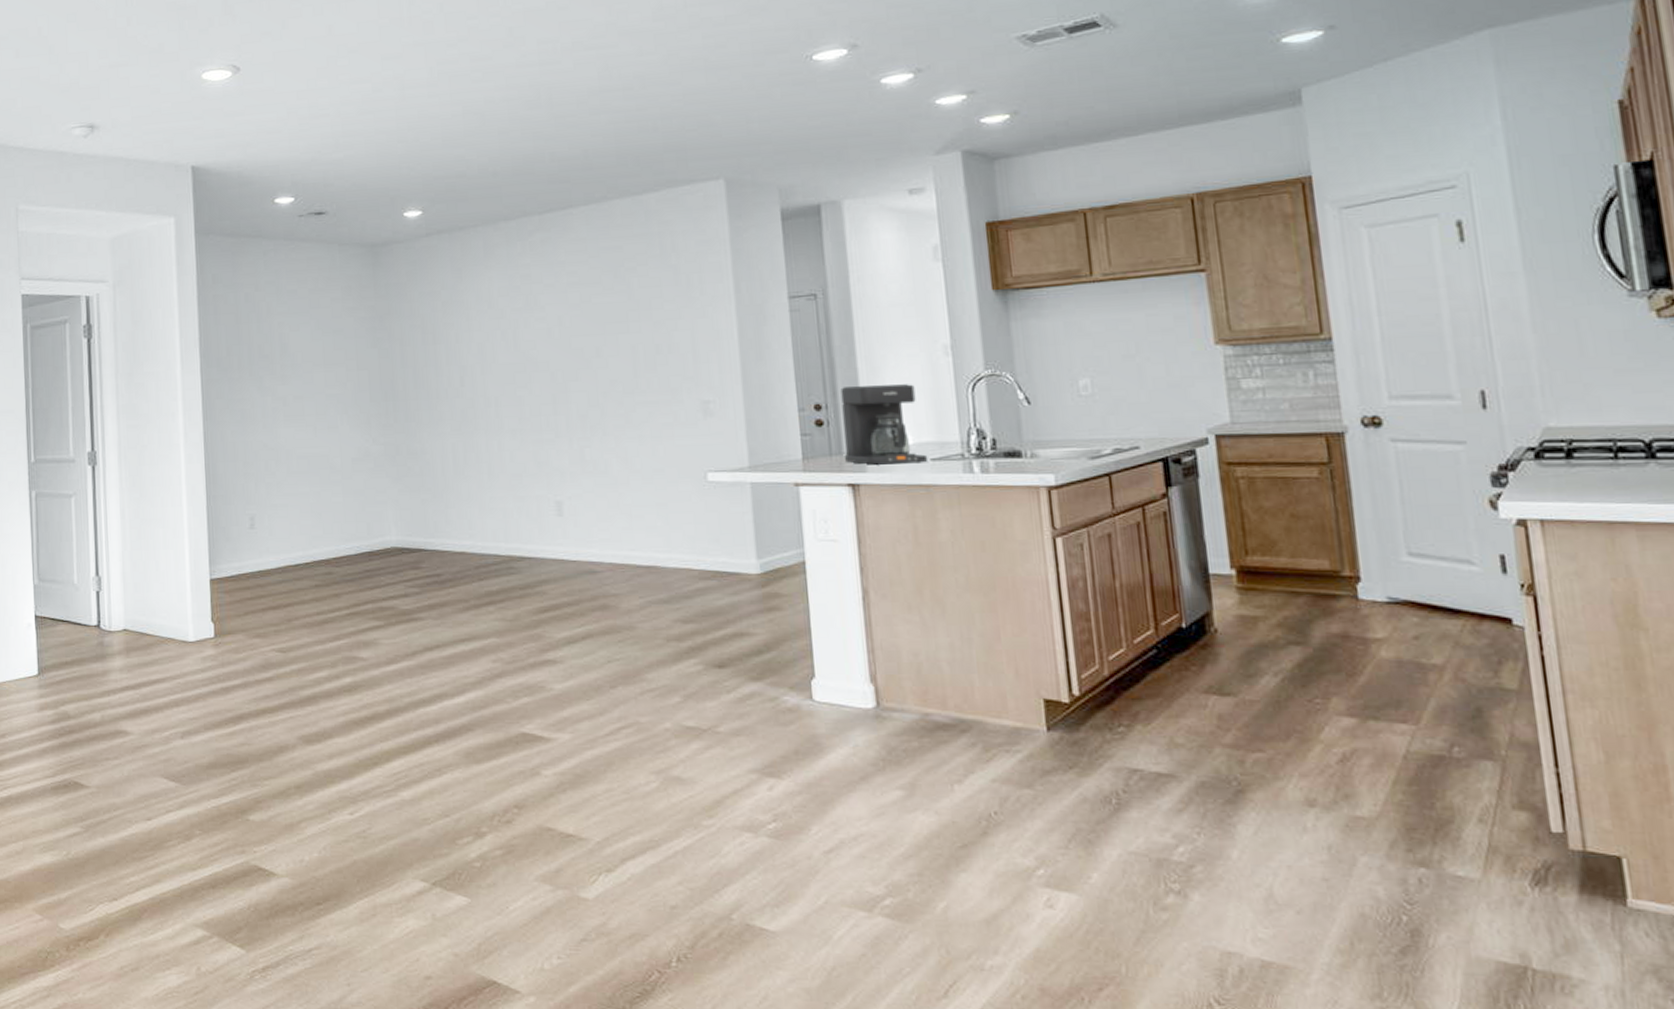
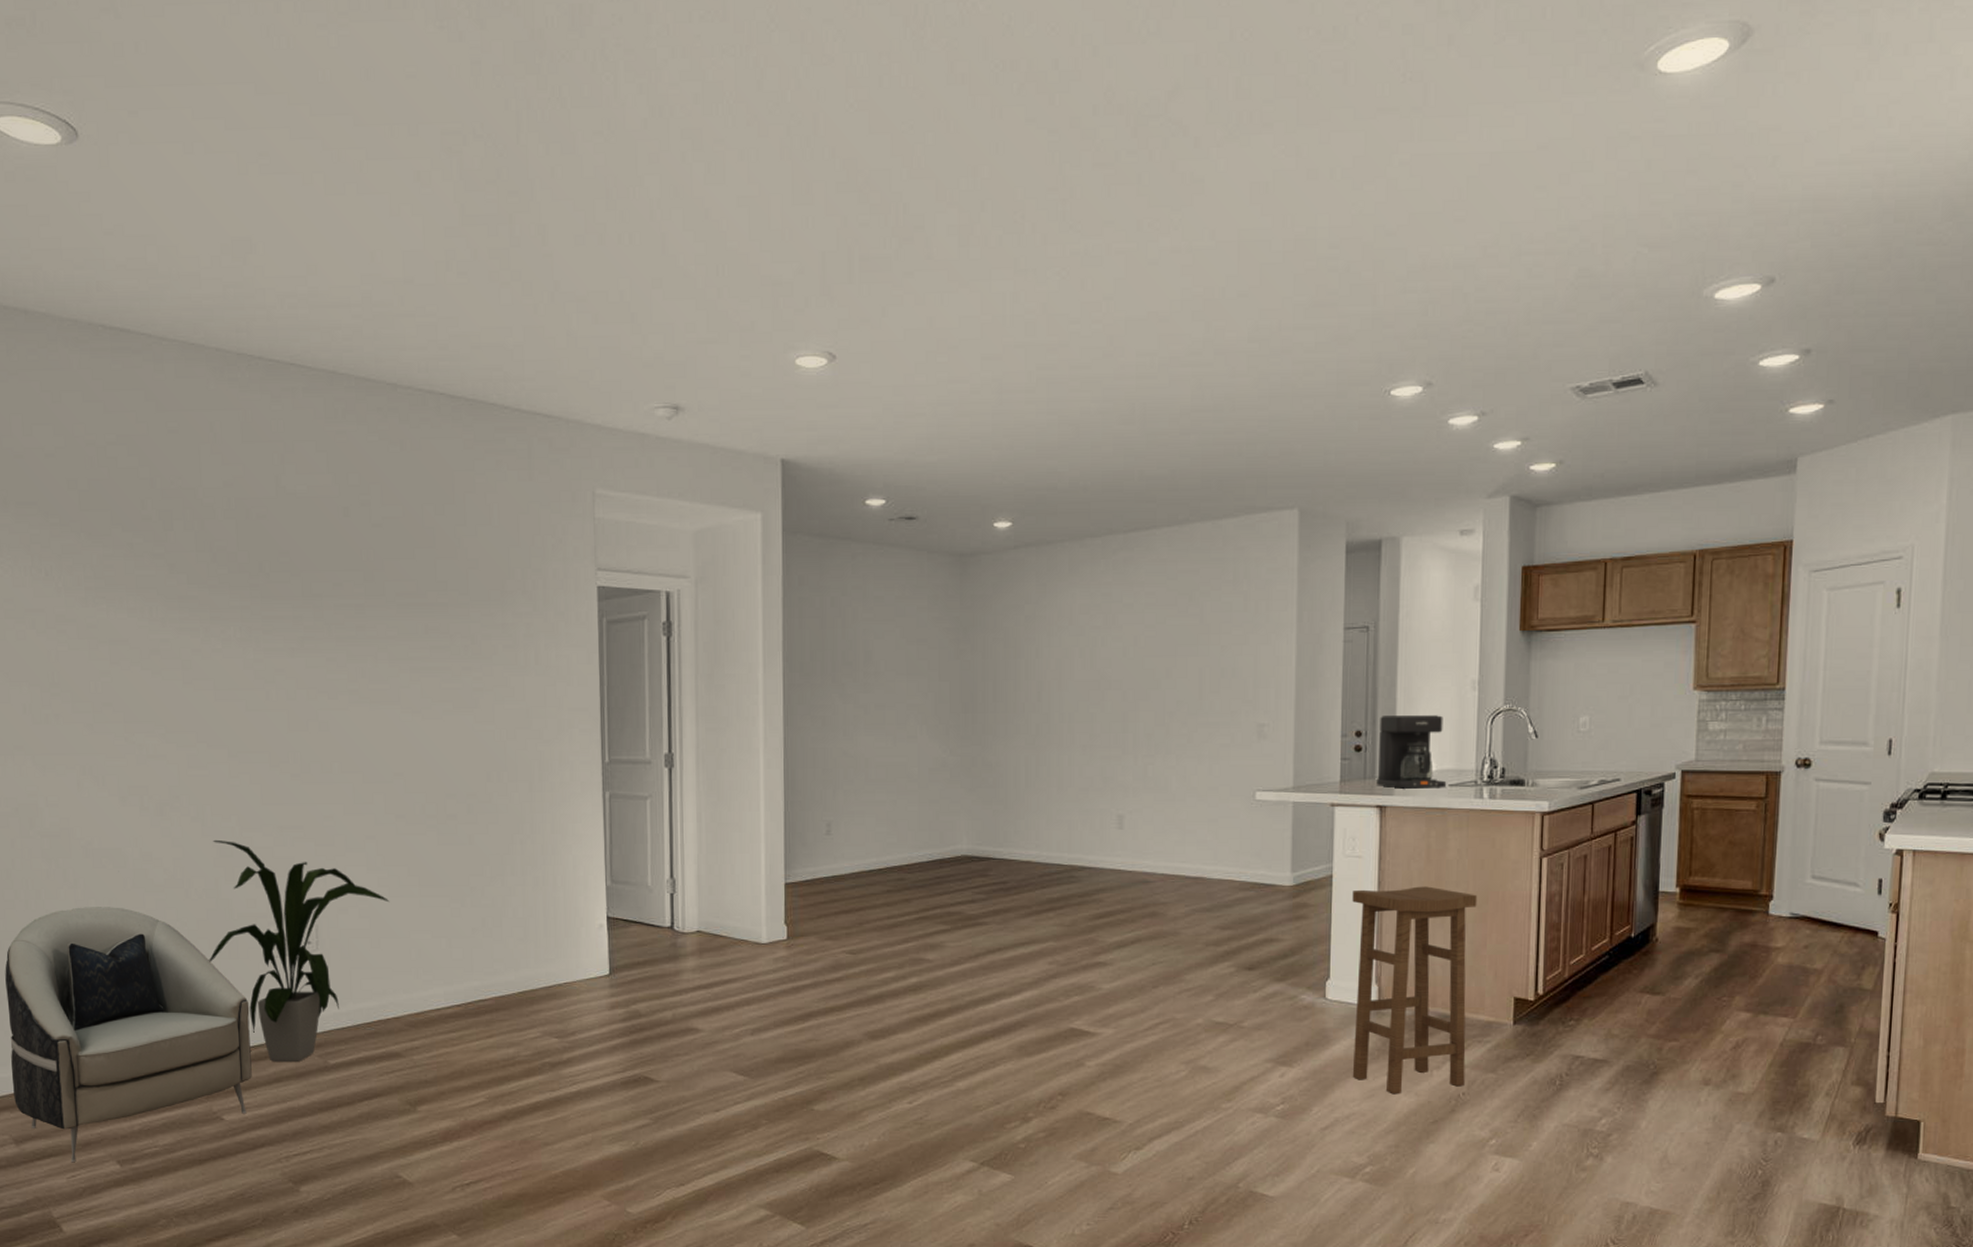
bar stool: none [831,572,996,813] -> present [1352,886,1478,1095]

